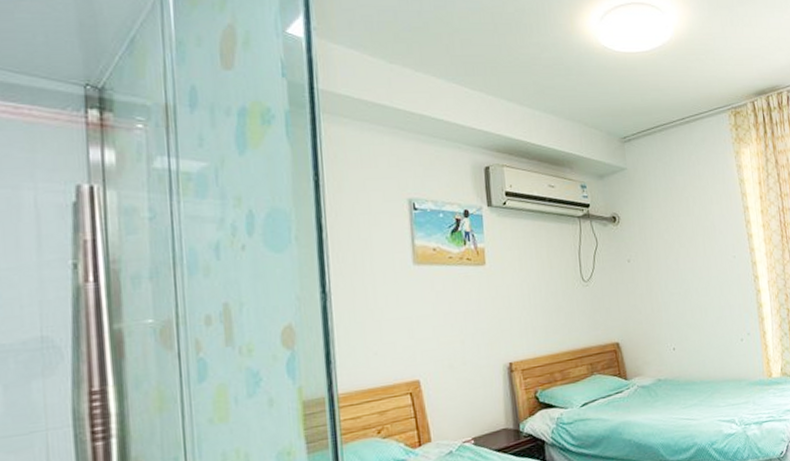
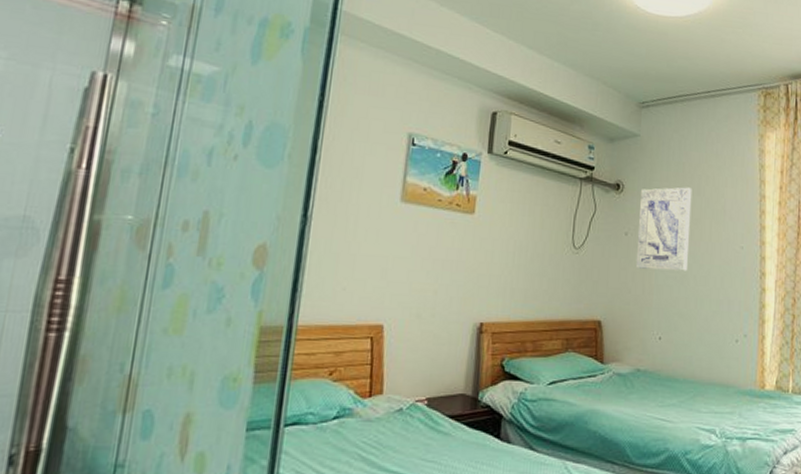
wall art: none [636,209,689,290] -> present [635,187,692,272]

